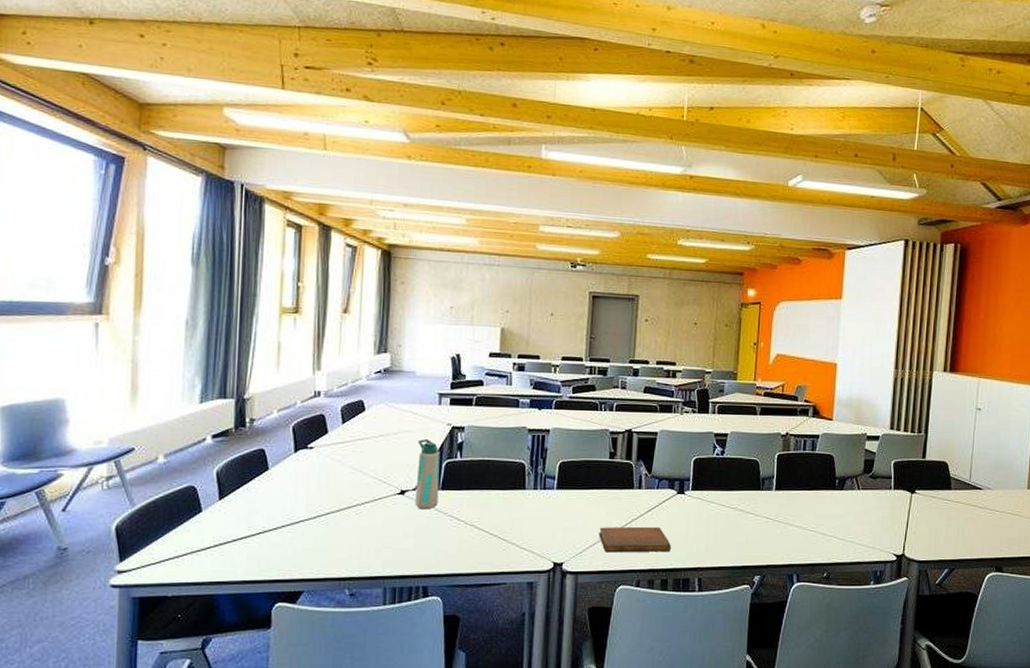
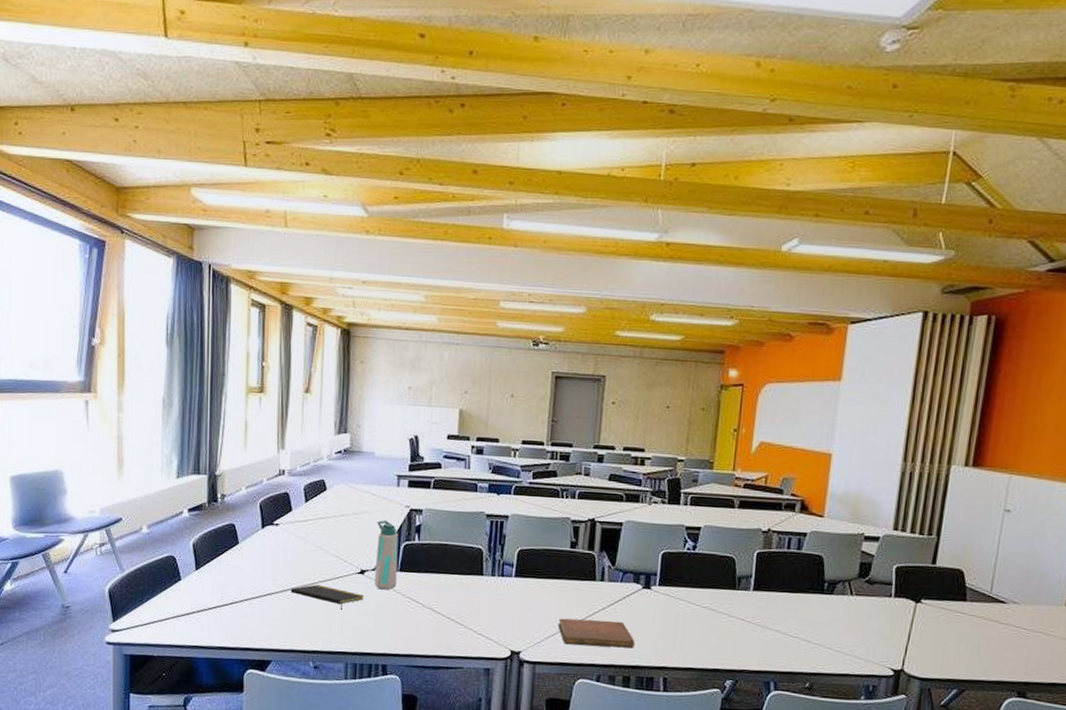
notepad: none [325,508,405,533] -> present [290,584,365,610]

